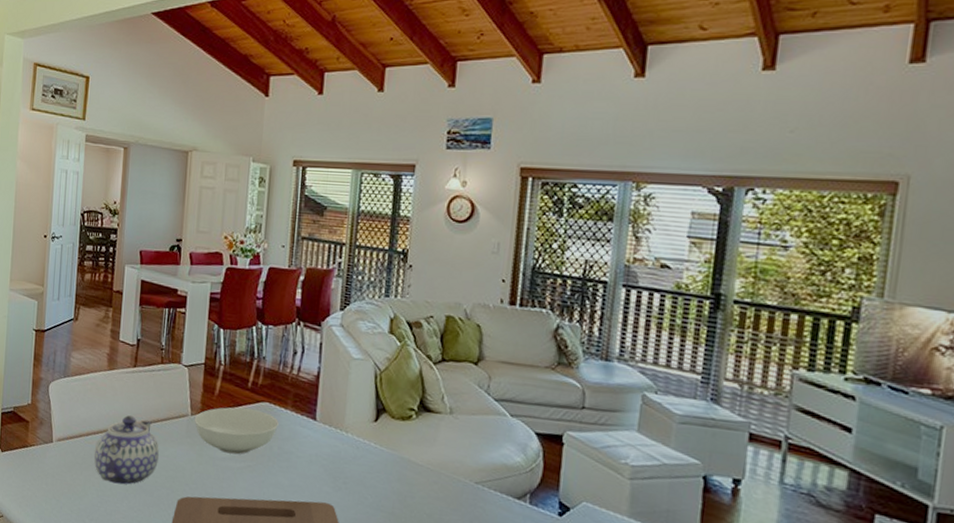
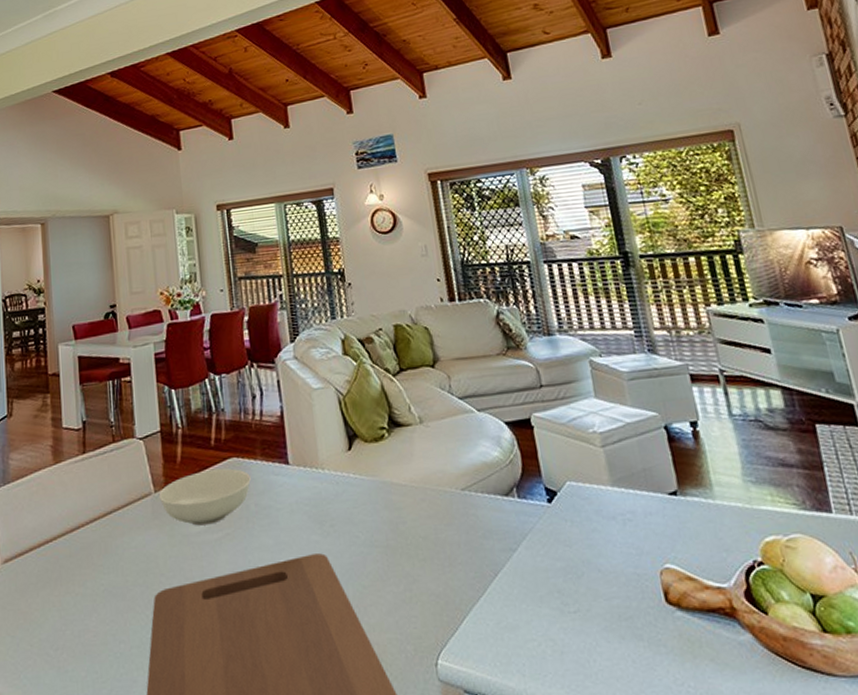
teapot: present [93,414,160,485] -> none [49,509,127,597]

